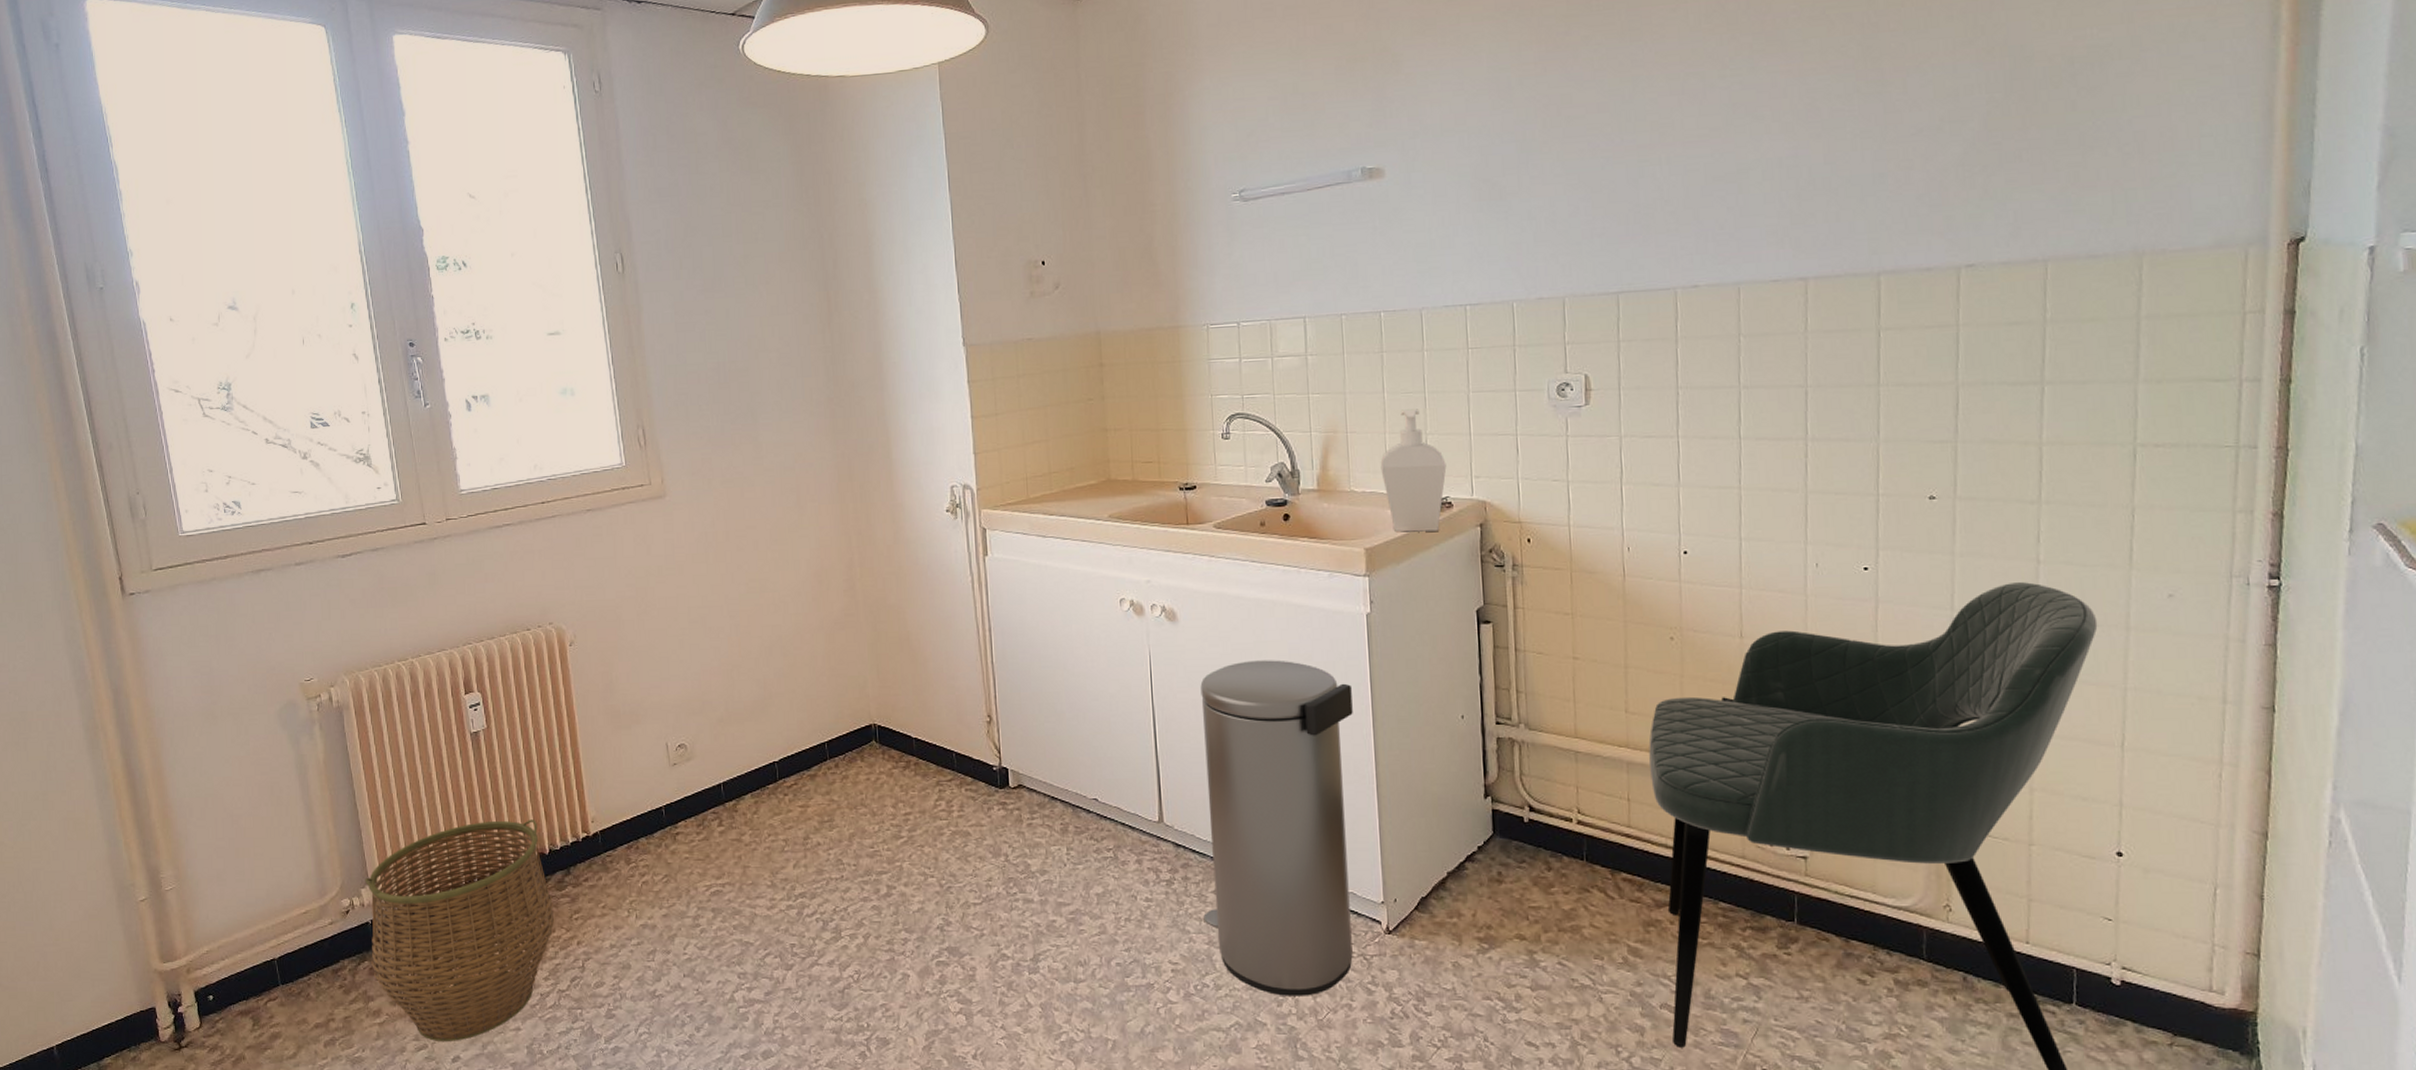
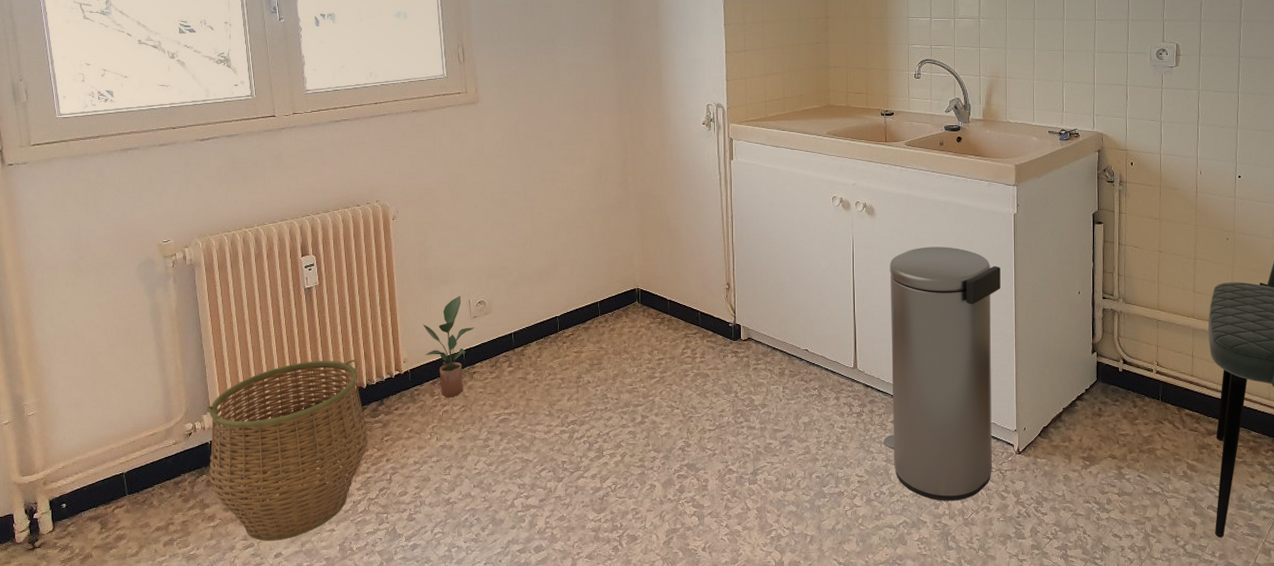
potted plant: none [612,738,675,865] -> present [422,295,474,398]
soap bottle: present [1380,409,1447,533] -> none [1029,63,1076,154]

